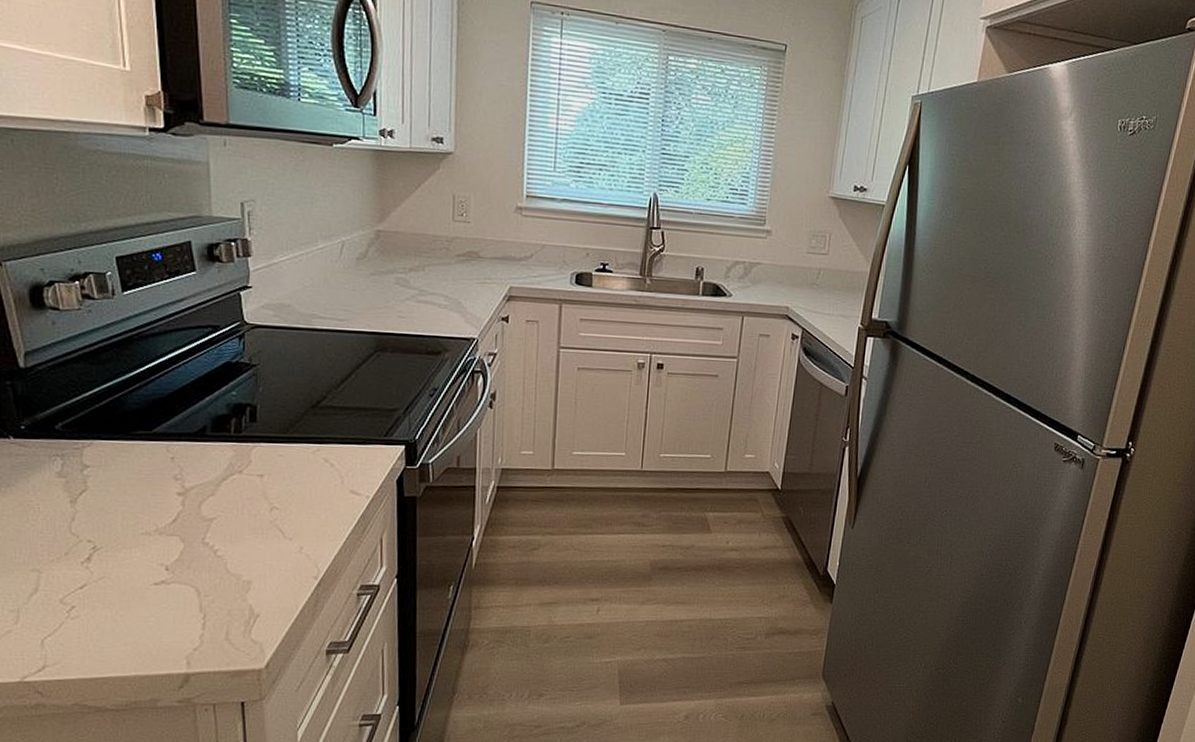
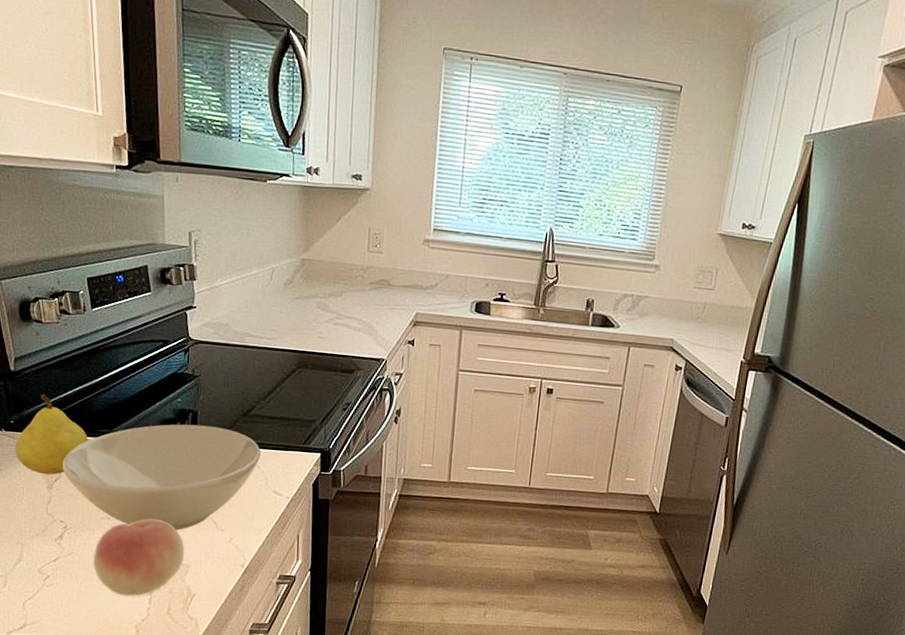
fruit: none [27,393,123,487] -> present [15,394,89,475]
bowl: none [88,420,334,543] -> present [62,424,261,531]
fruit: none [130,531,245,623] -> present [92,518,185,597]

